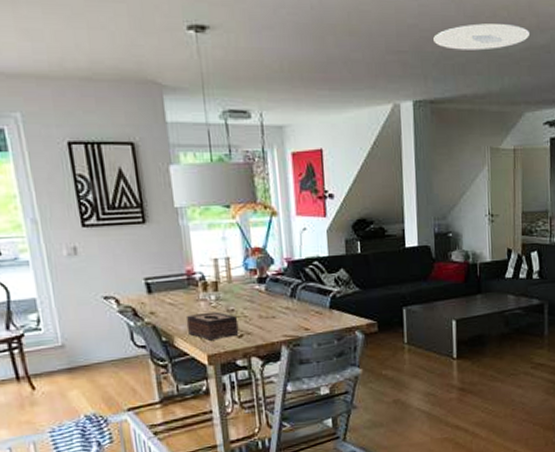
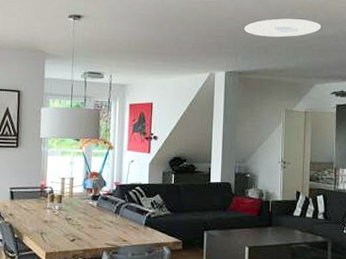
tissue box: present [186,311,239,341] -> none [34,218,73,241]

